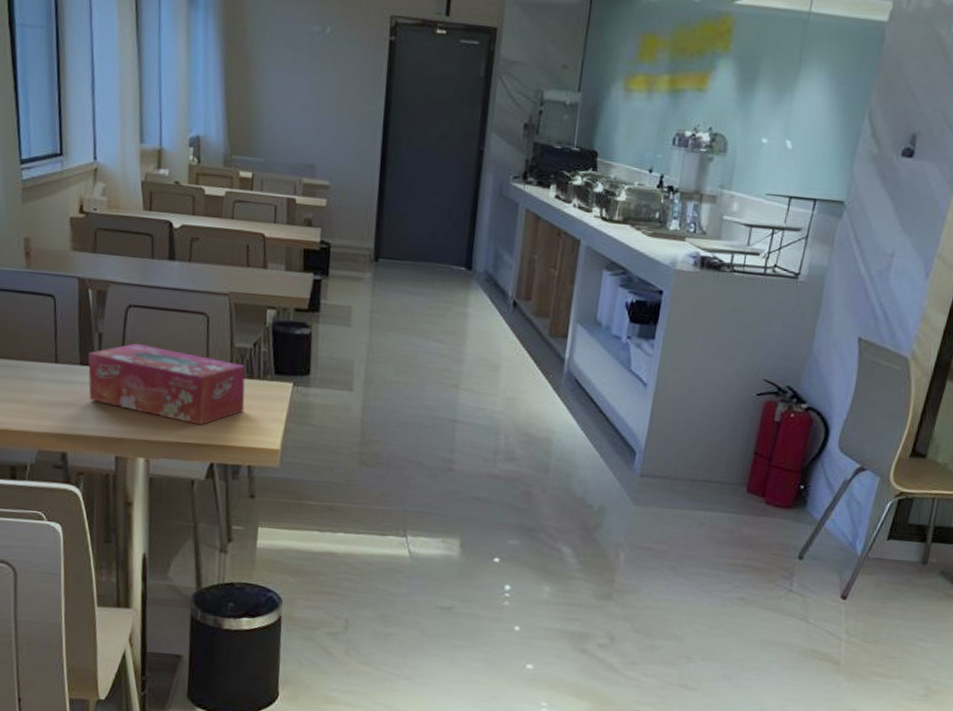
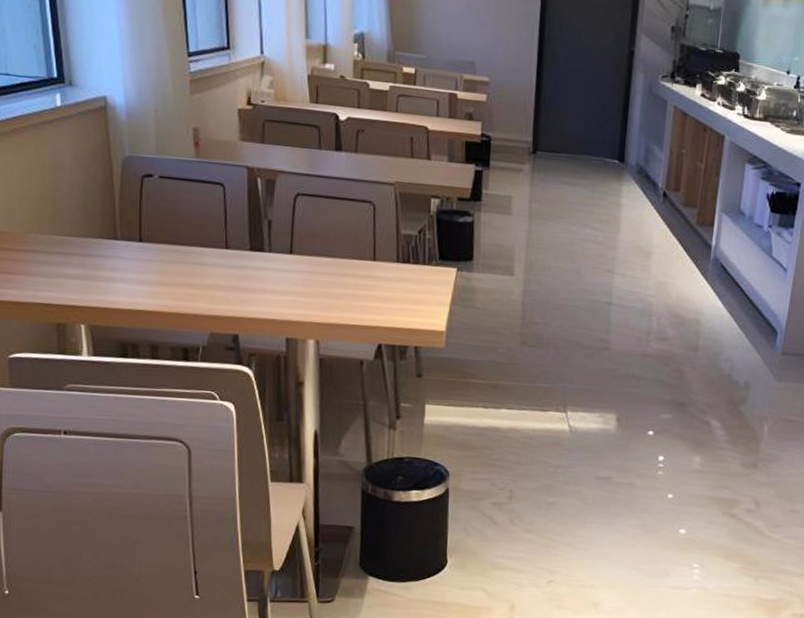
tissue box: present [88,343,246,426] -> none [258,230,411,309]

